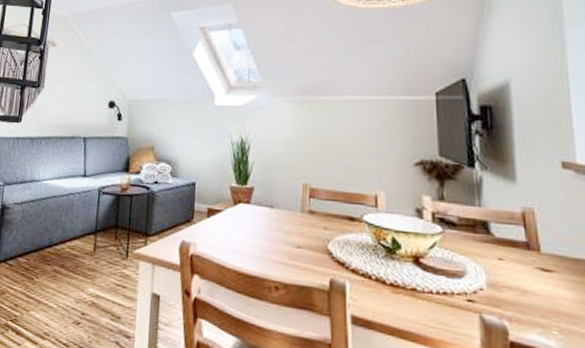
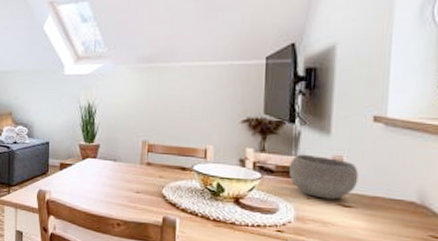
bowl: none [473,204,555,262] -> present [288,154,359,200]

